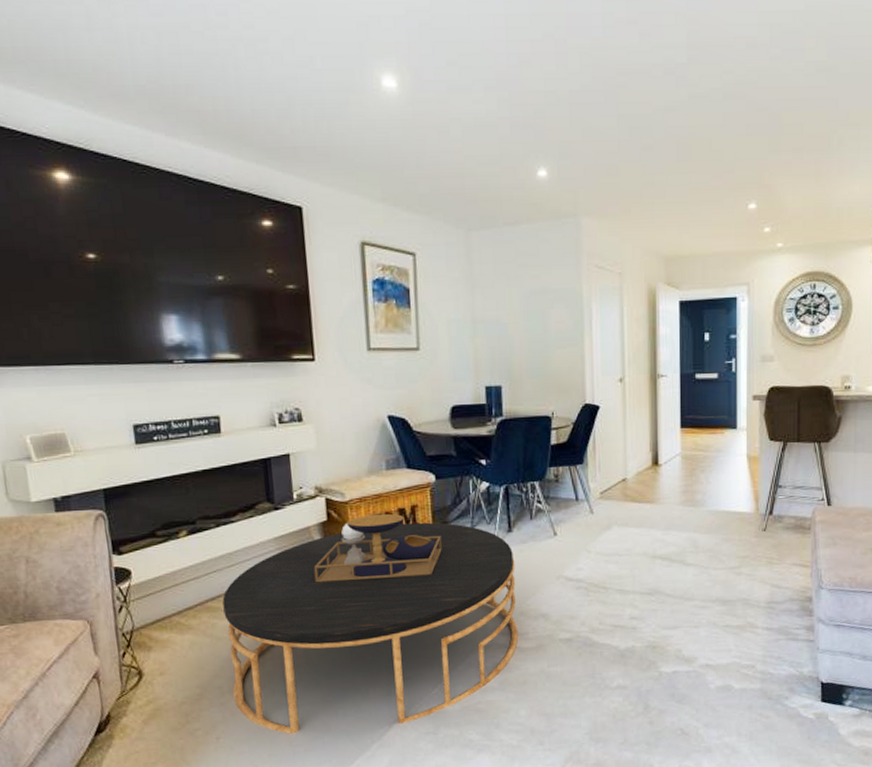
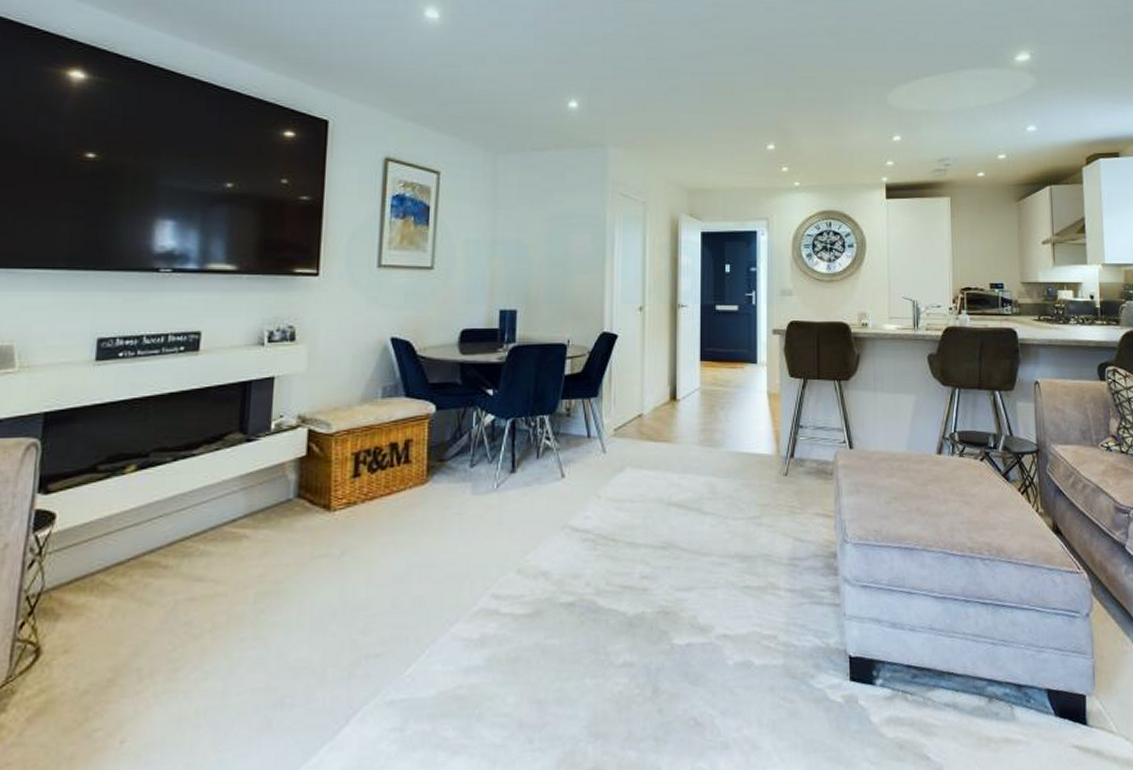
coffee table: present [222,513,519,734] -> none [154,448,516,734]

